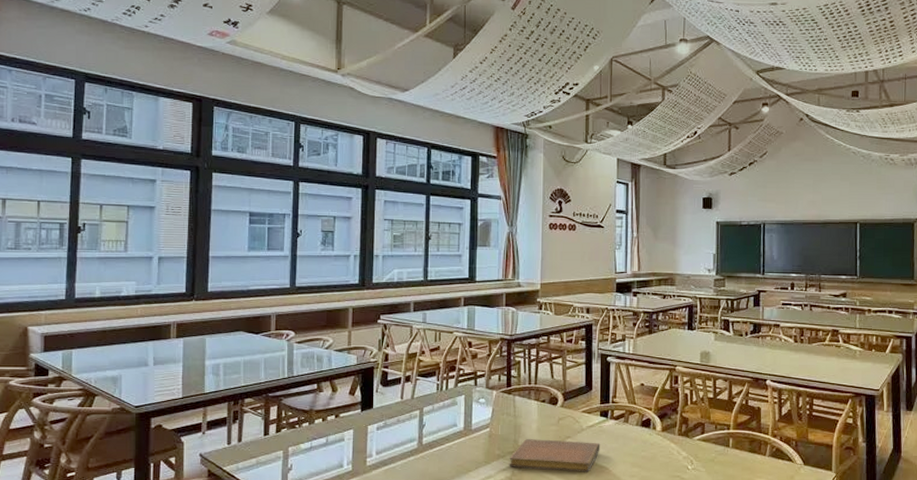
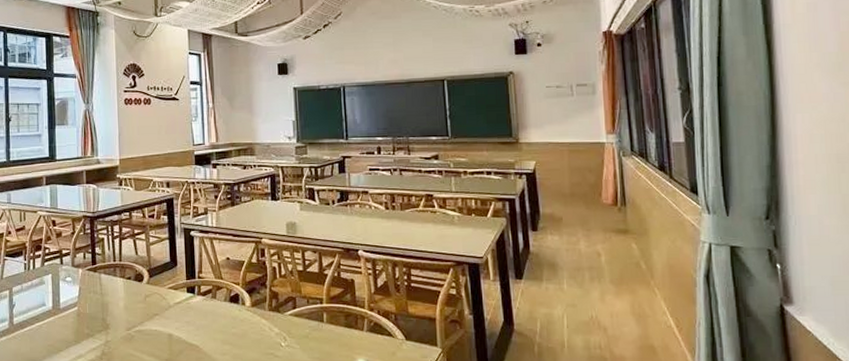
notebook: present [509,439,600,472] -> none [98,317,189,351]

